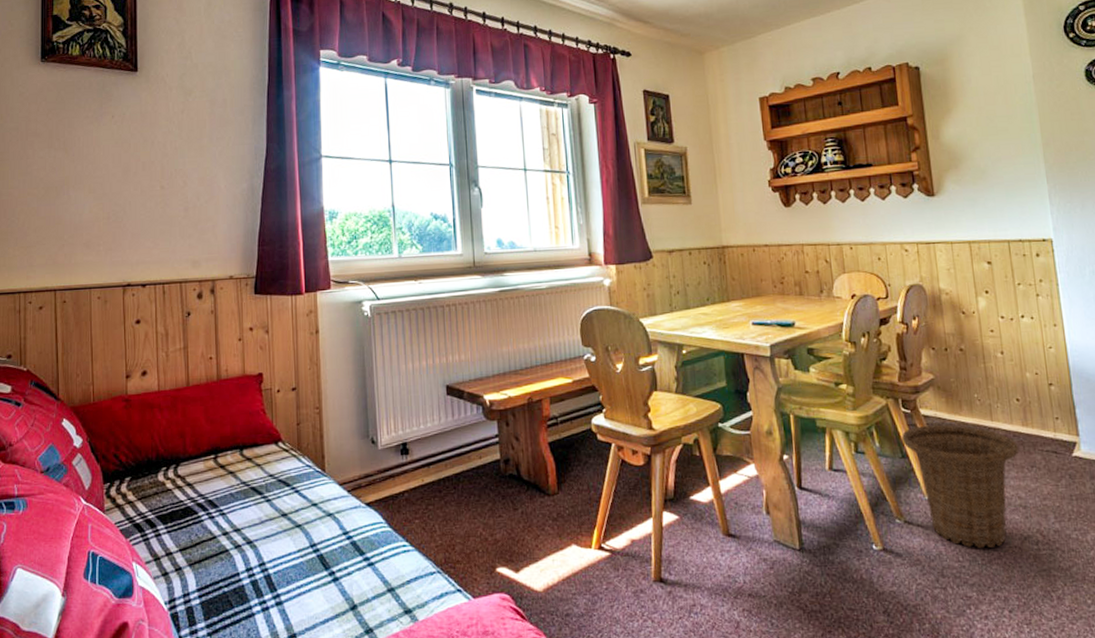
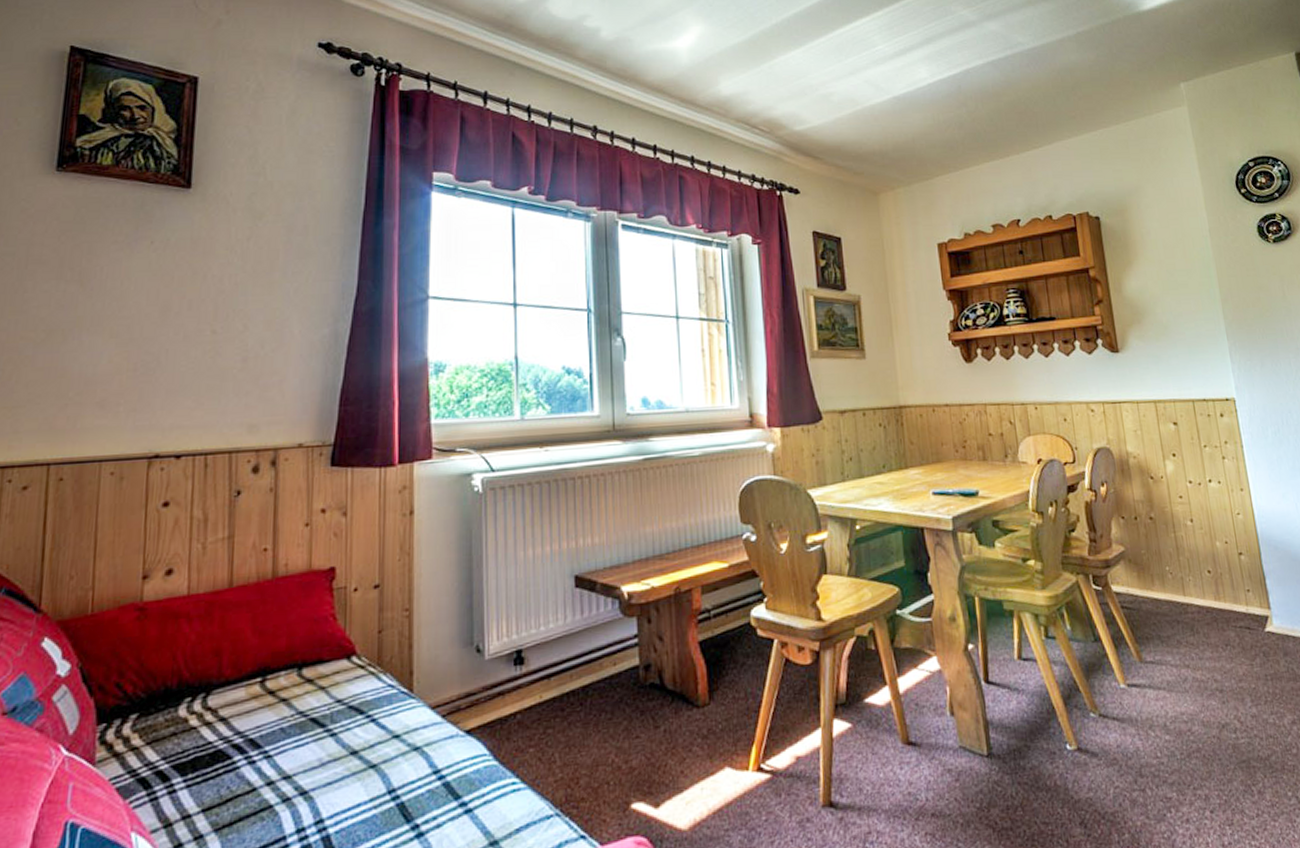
basket: present [901,424,1019,548] -> none [1093,602,1213,741]

